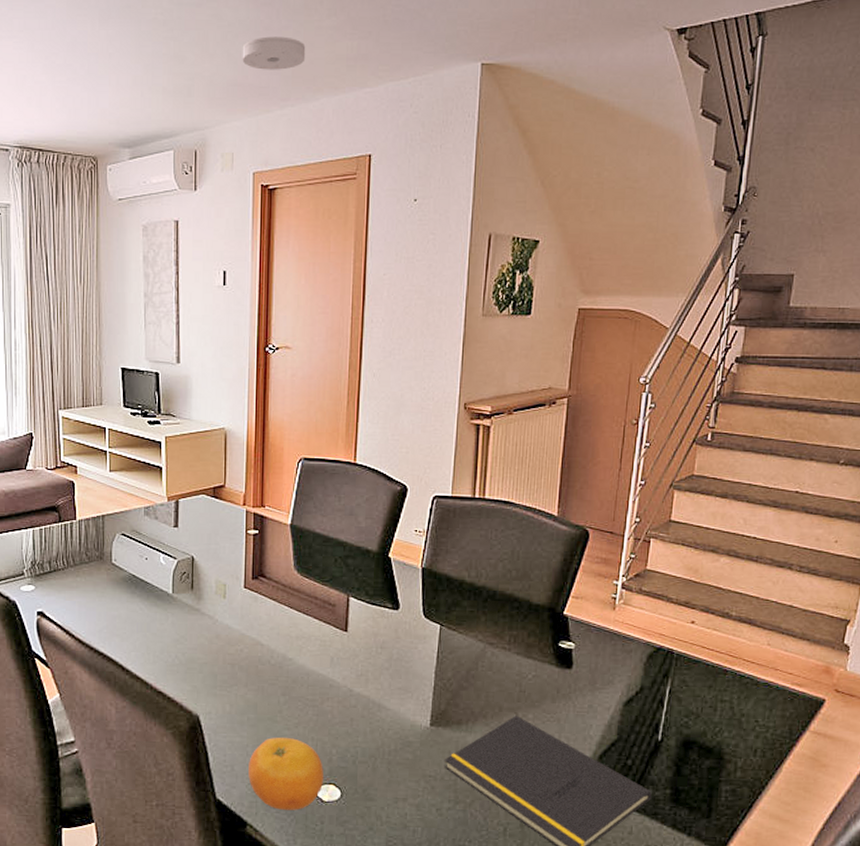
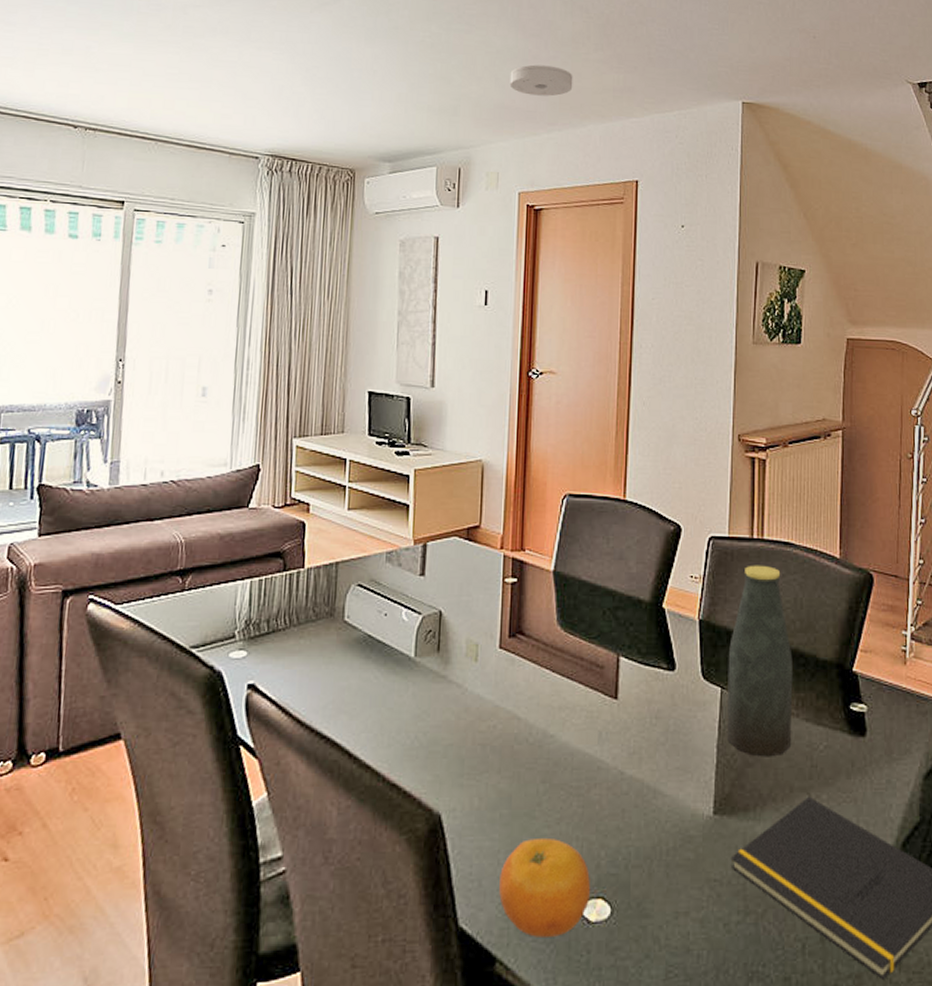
bottle: none [444,521,508,683] -> present [726,565,793,757]

